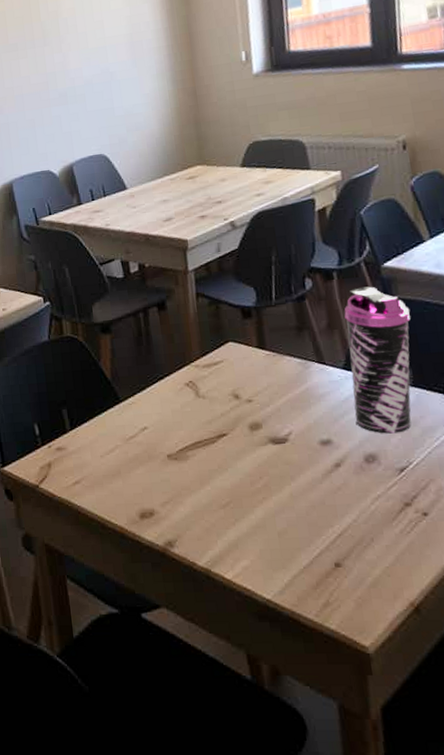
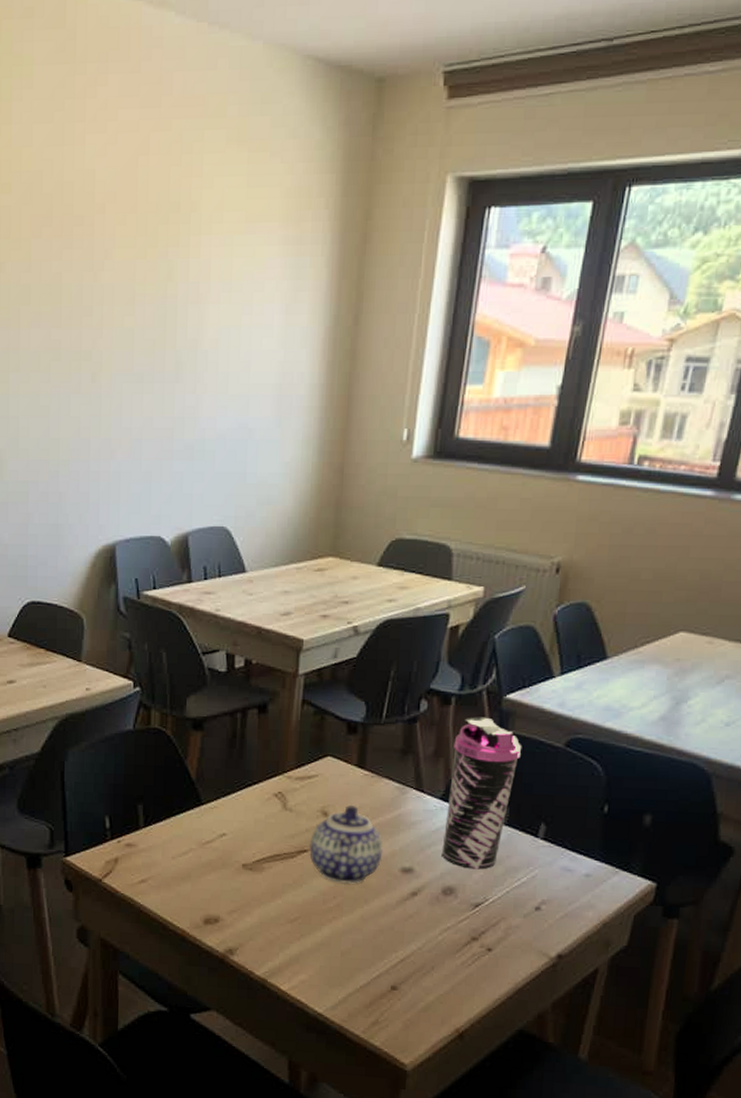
teapot: none [227,384,299,463] -> present [309,804,383,884]

